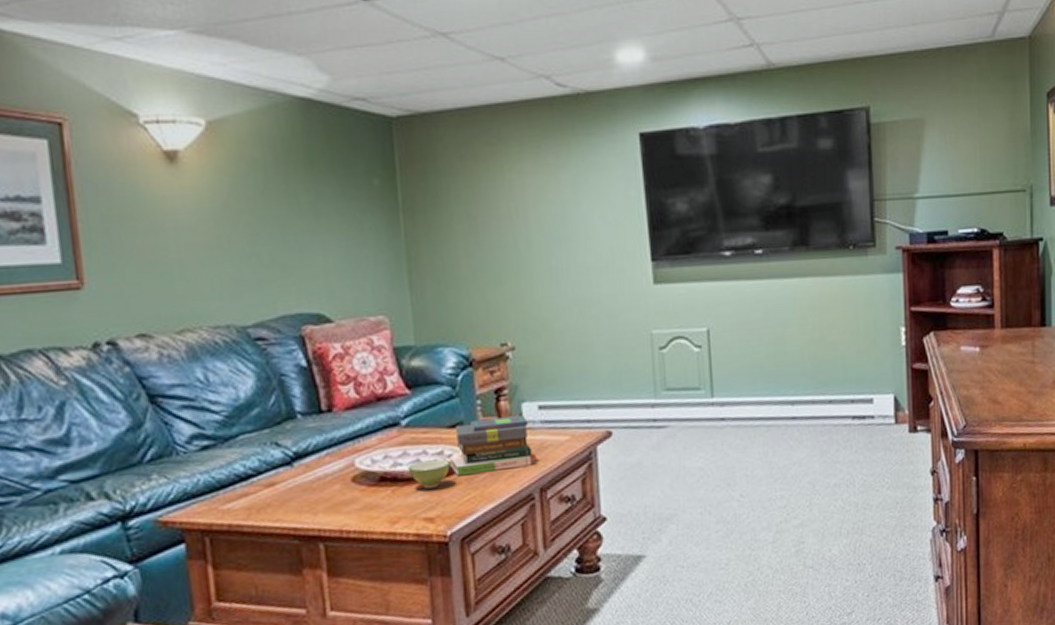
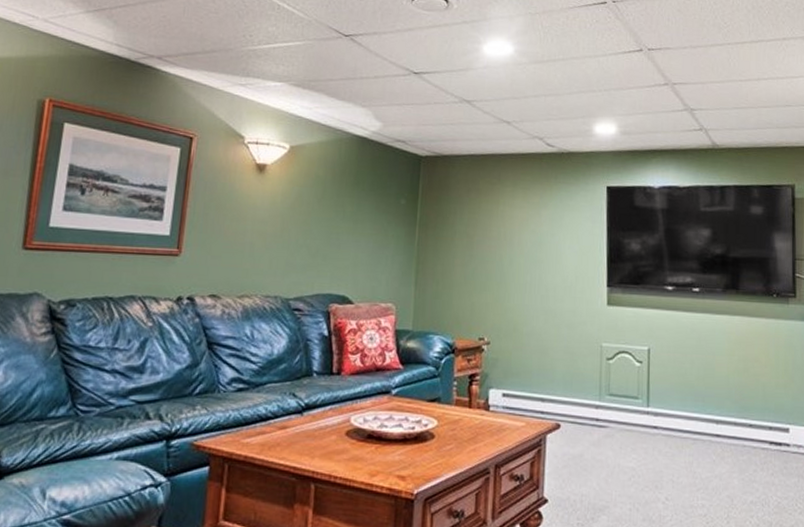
bowl: present [407,459,451,490] -> none [391,426,426,451]
books: present [449,415,533,477] -> none [424,398,493,444]

